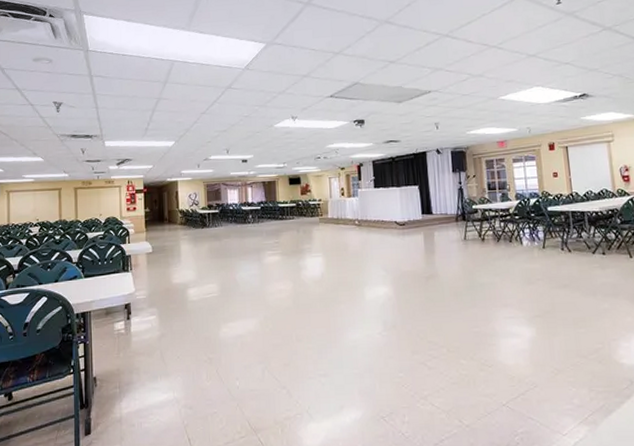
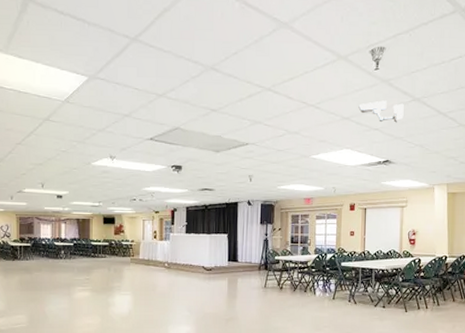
security camera: none [544,33,596,56] -> present [358,100,404,123]

